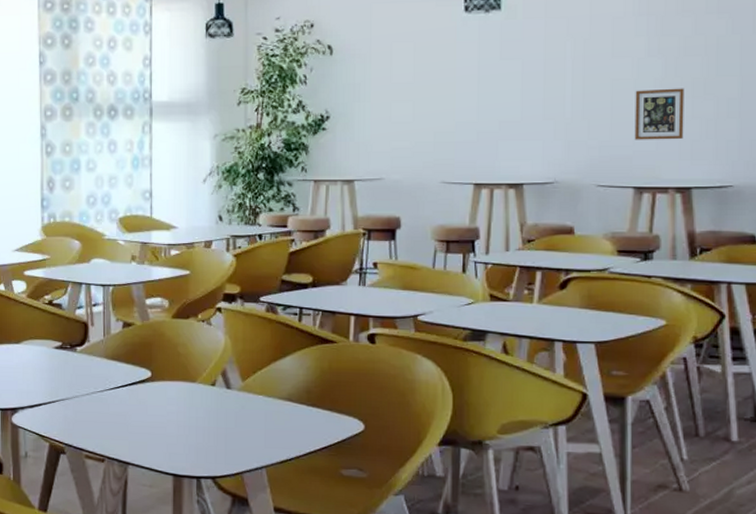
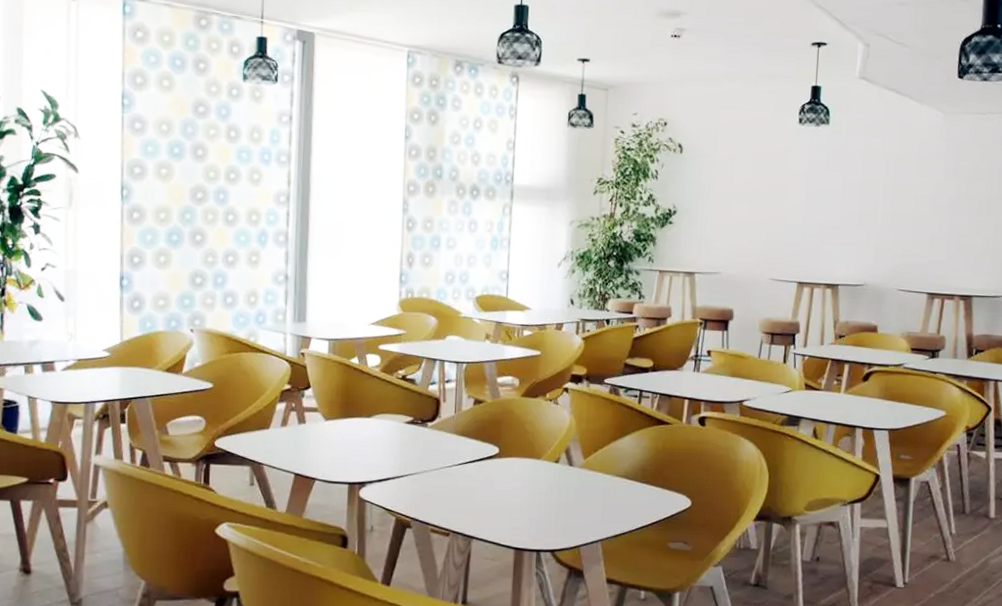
picture frame: present [634,88,685,140] -> none [930,207,972,253]

